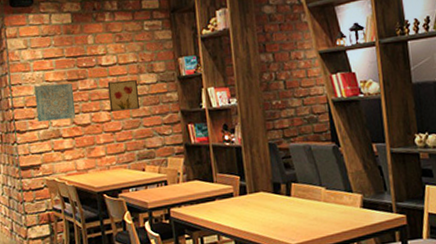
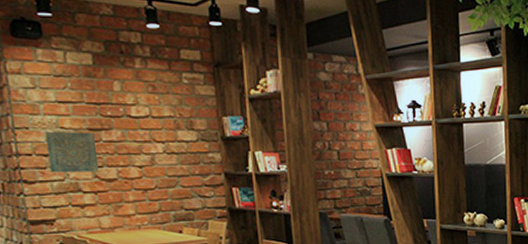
wall art: present [107,80,141,112] -> none [137,135,178,168]

